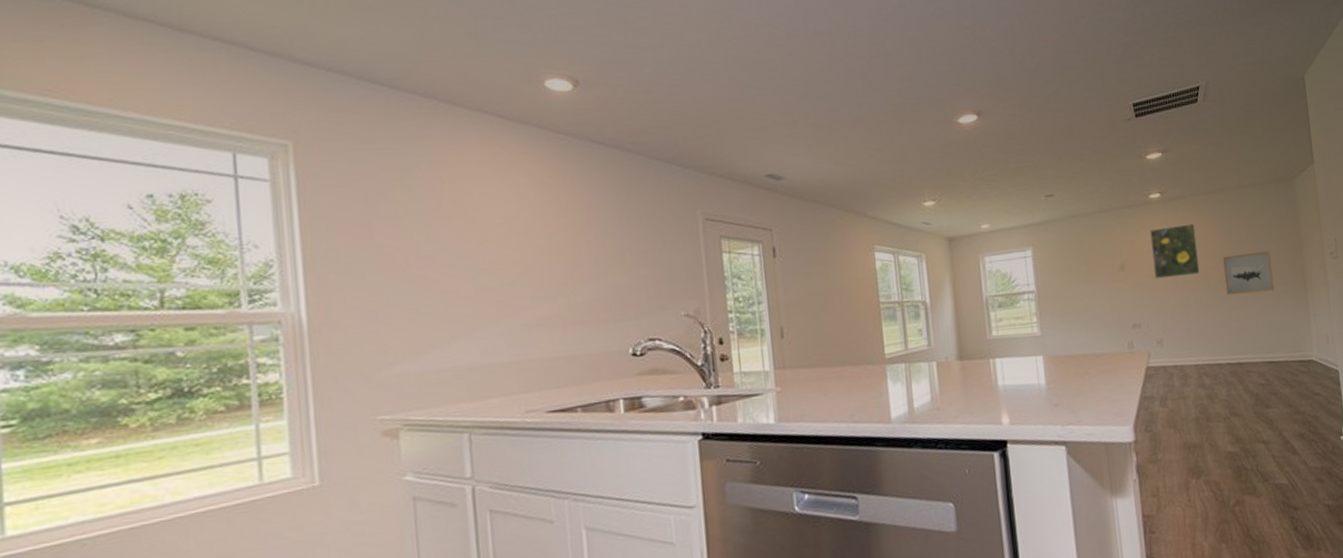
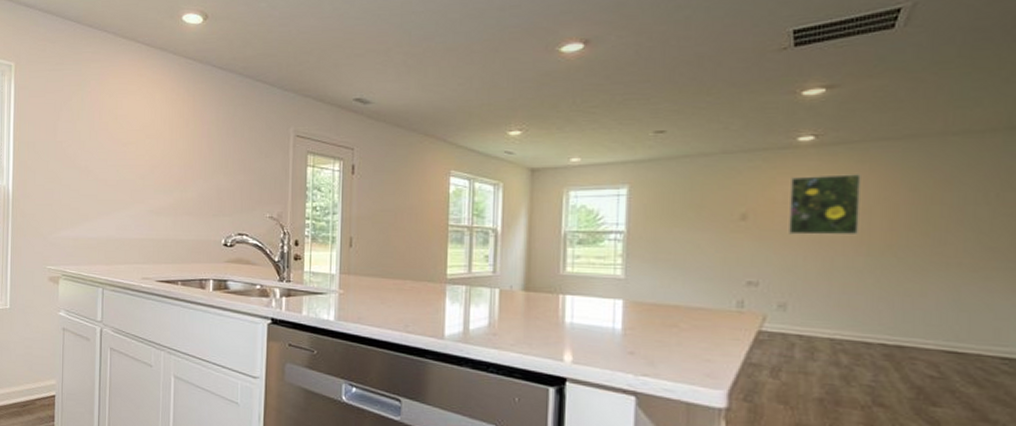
wall art: present [1222,251,1275,296] -> none [895,215,979,266]

